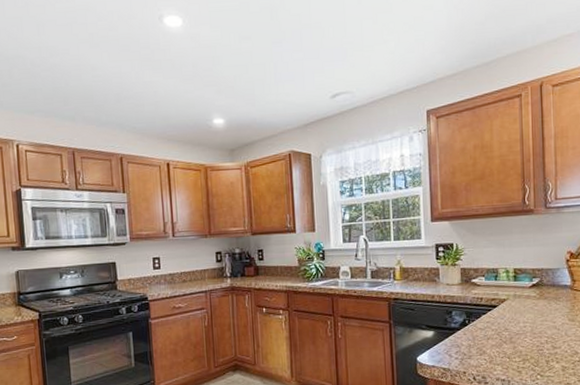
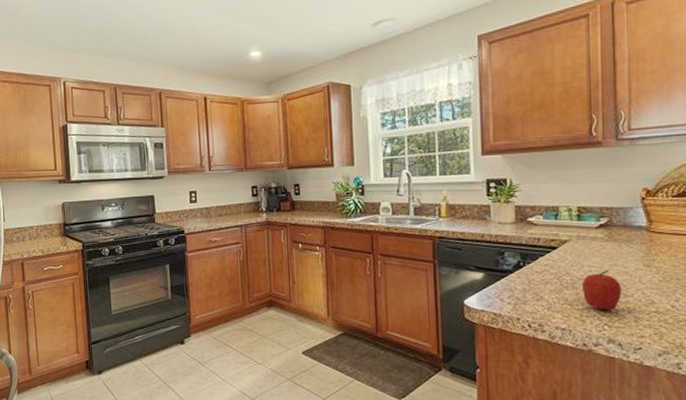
fruit: none [518,326,551,362] -> present [581,271,622,311]

